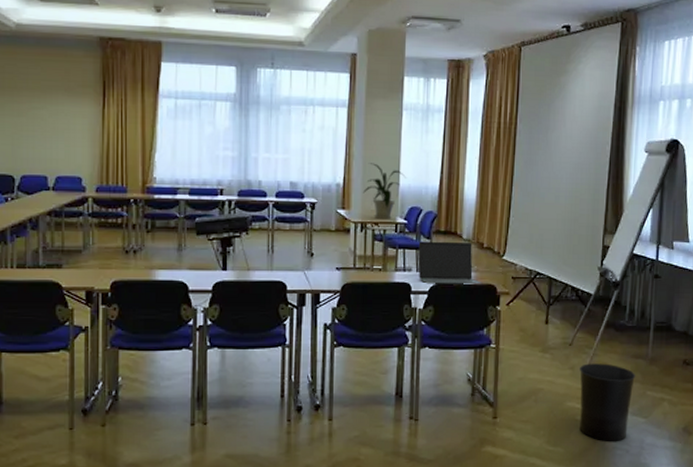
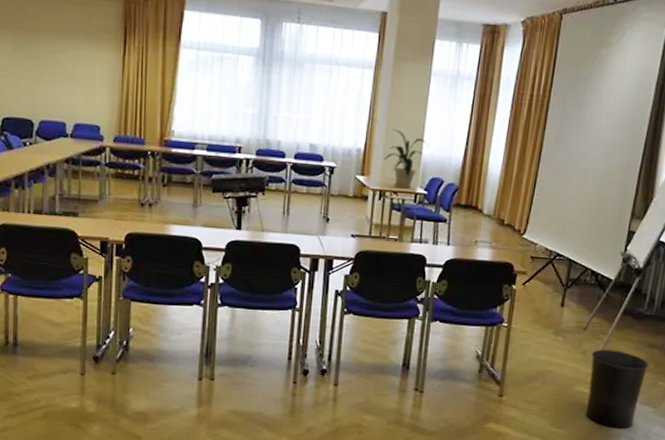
laptop: present [418,241,483,286] -> none [434,213,500,263]

